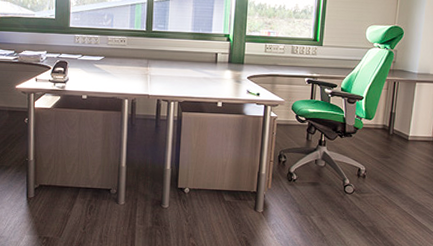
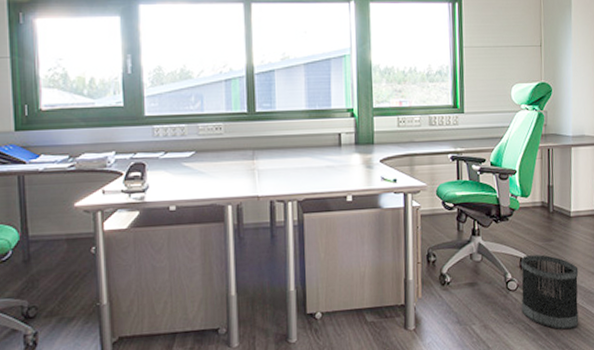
wastebasket: none [355,167,410,232] -> present [521,254,579,330]

